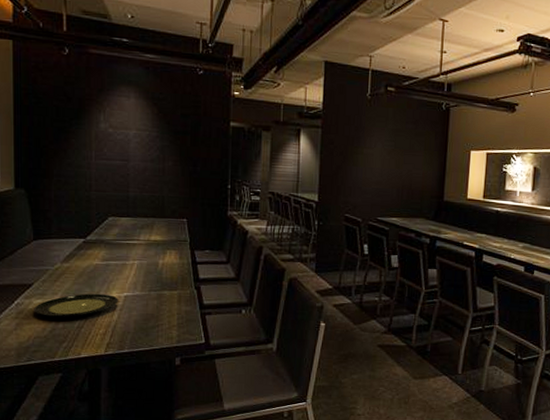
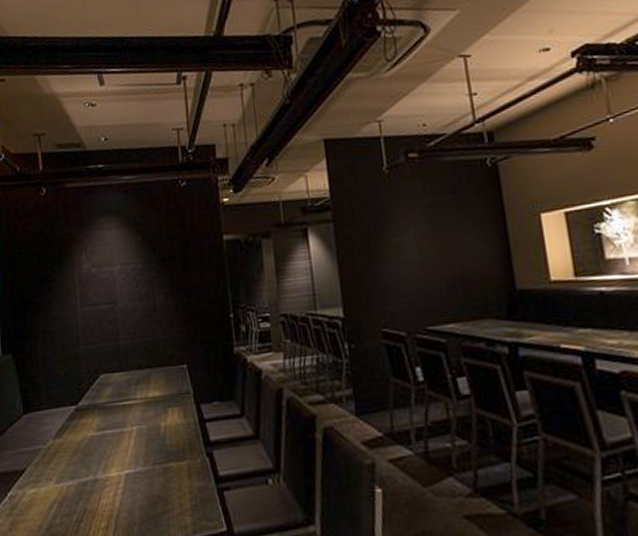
plate: present [34,293,118,317] -> none [28,474,119,510]

